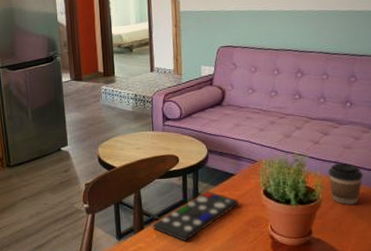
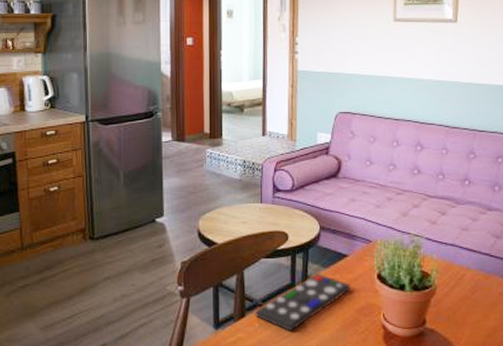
coffee cup: present [328,162,363,205] -> none [444,245,479,292]

